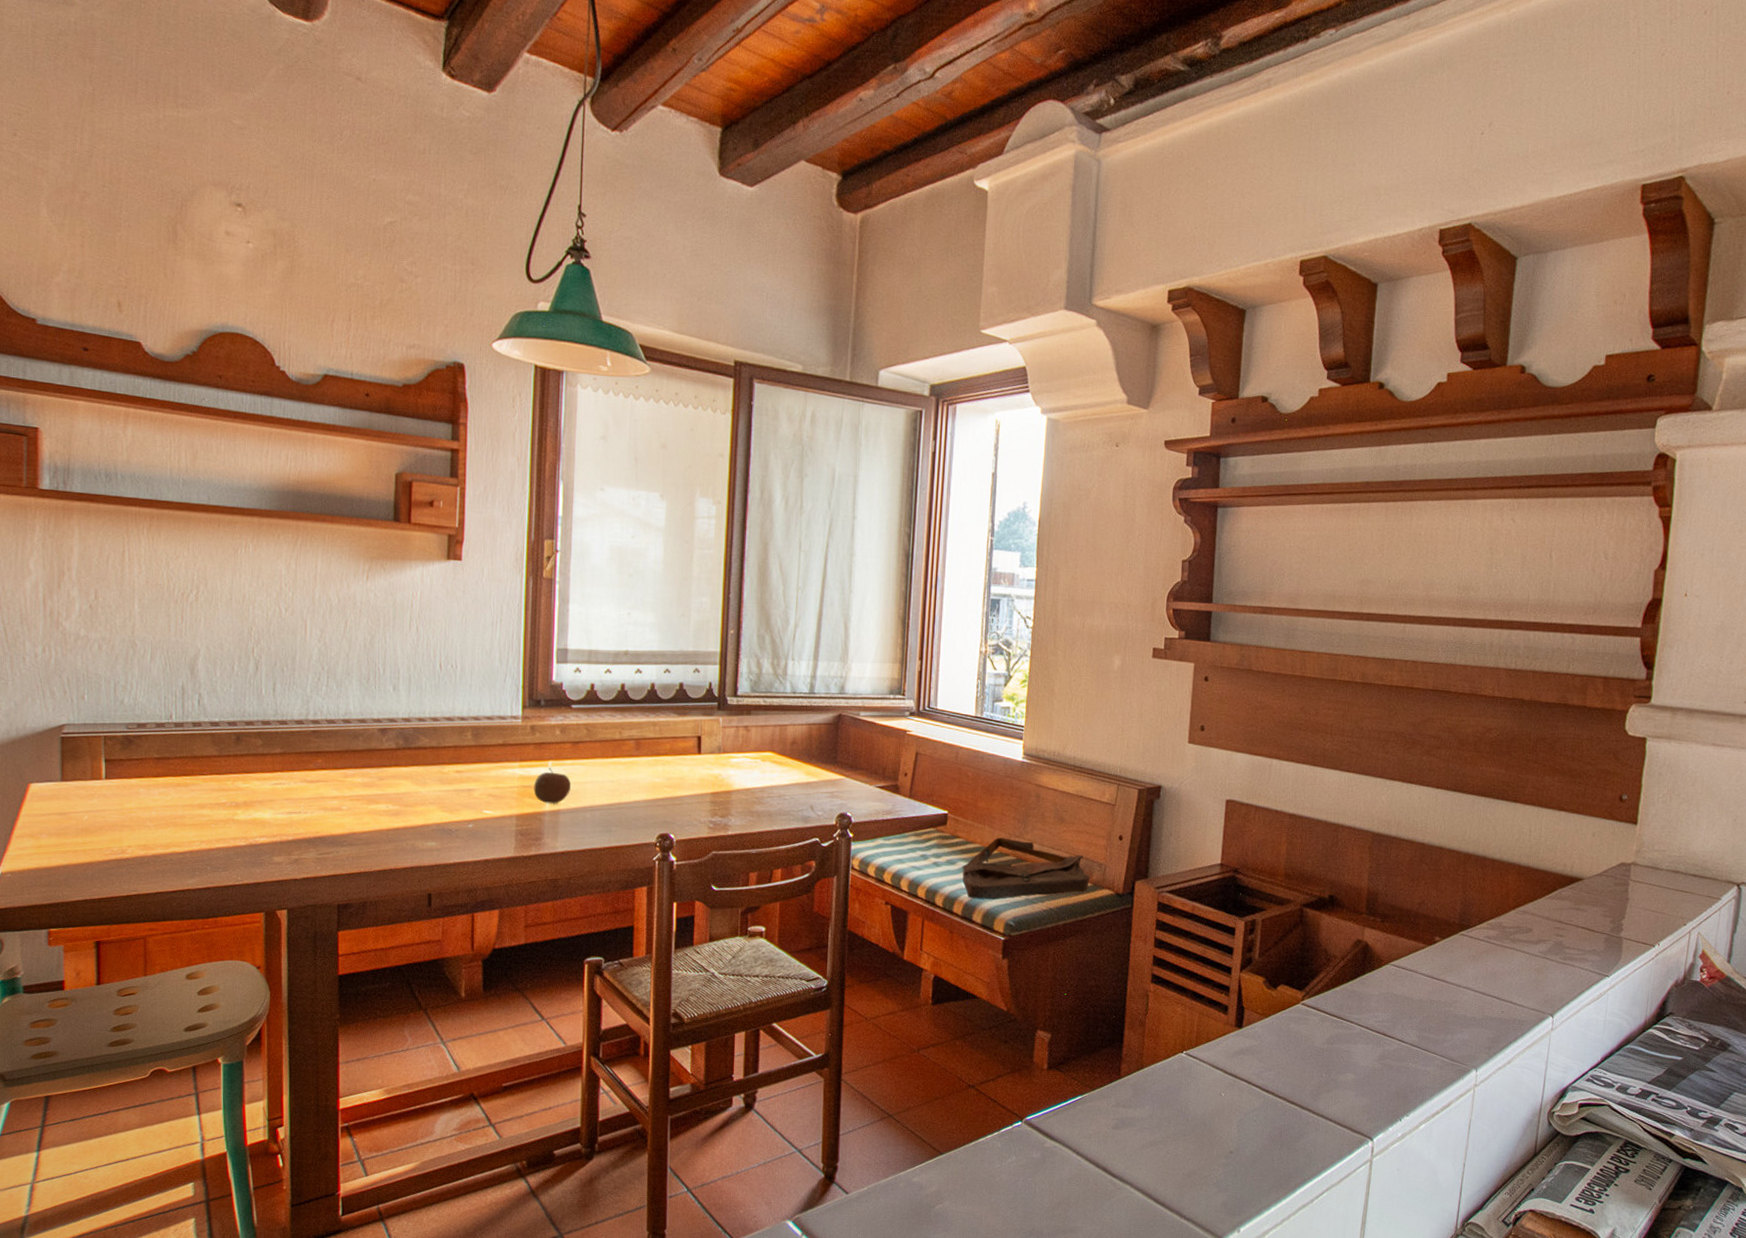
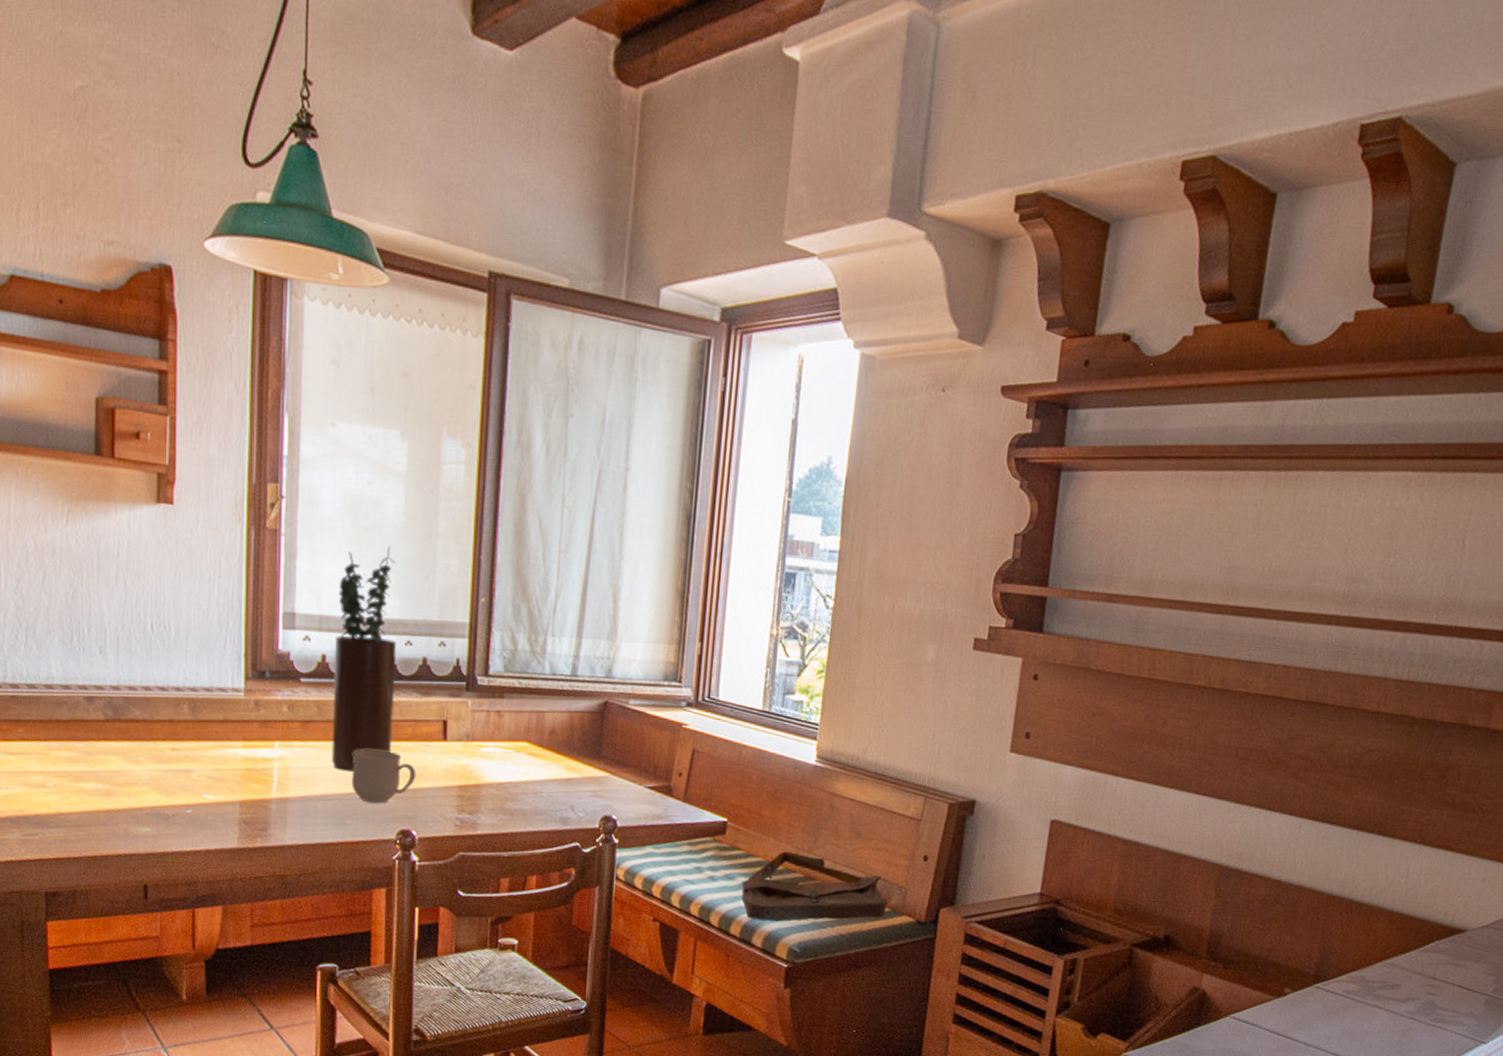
fruit: present [534,767,571,804] -> none [259,749,300,791]
vase: none [599,589,657,784] -> present [331,546,397,771]
mug: none [616,764,674,811] -> present [351,749,416,803]

